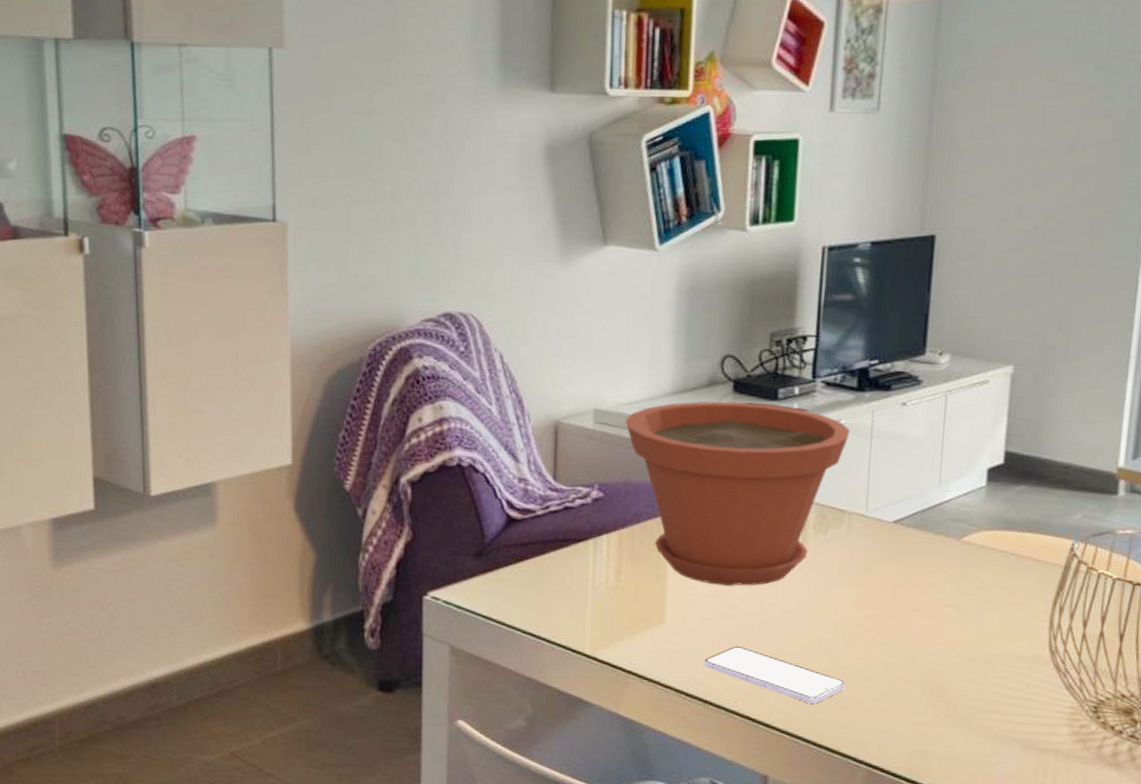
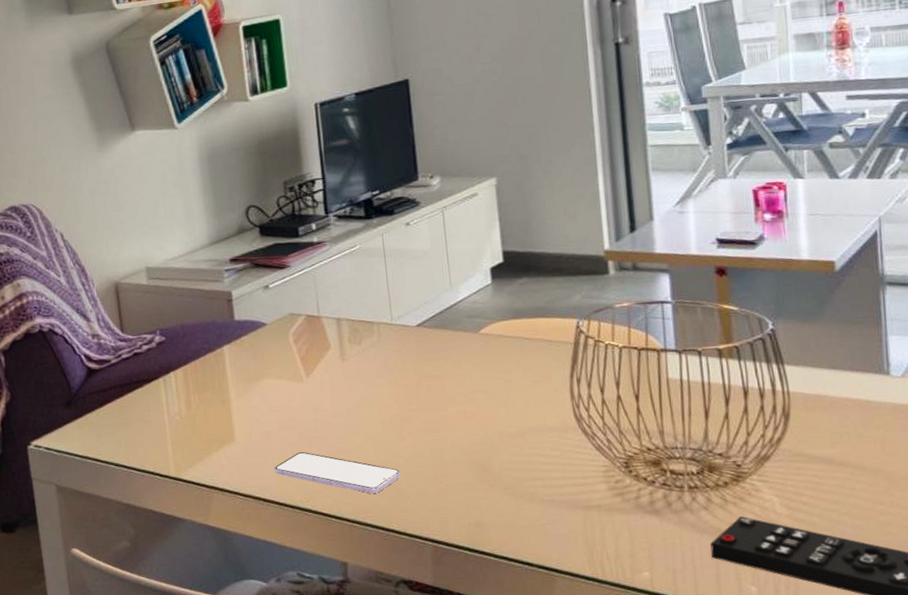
plant pot: present [625,401,851,586] -> none [173,241,366,402]

